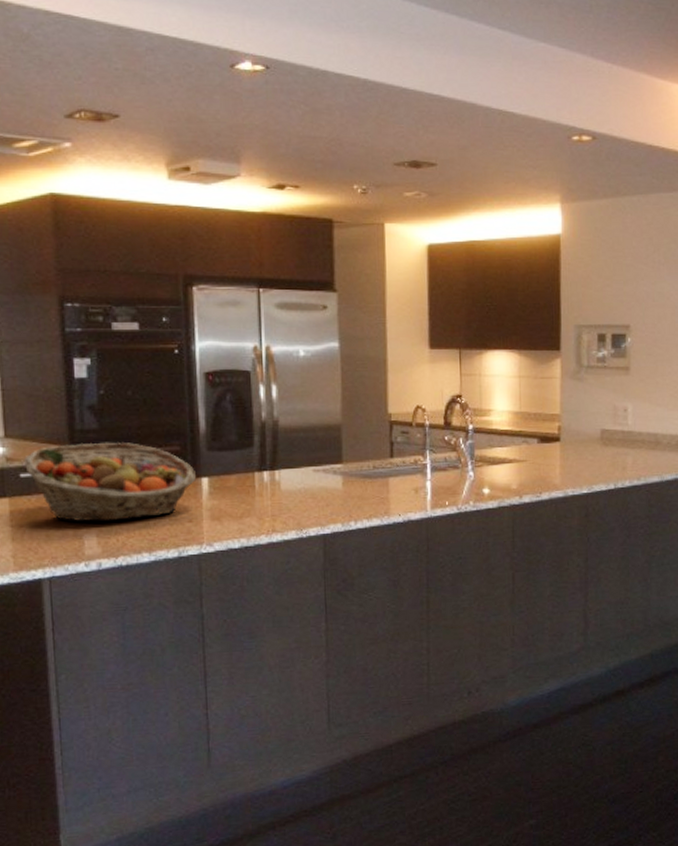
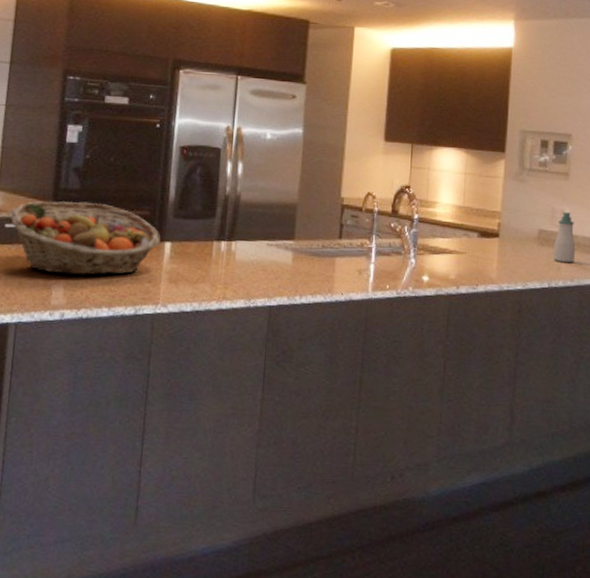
soap bottle: none [618,409,641,461] -> present [553,212,576,262]

